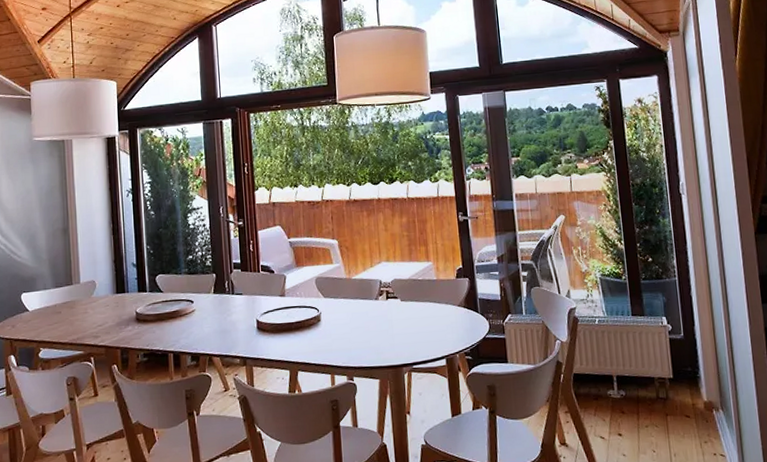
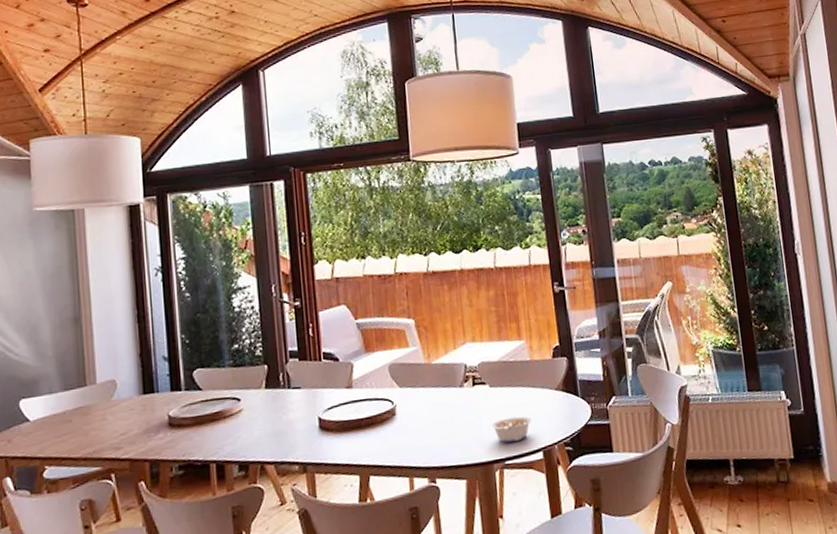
legume: none [396,327,437,350] -> present [485,416,532,443]

